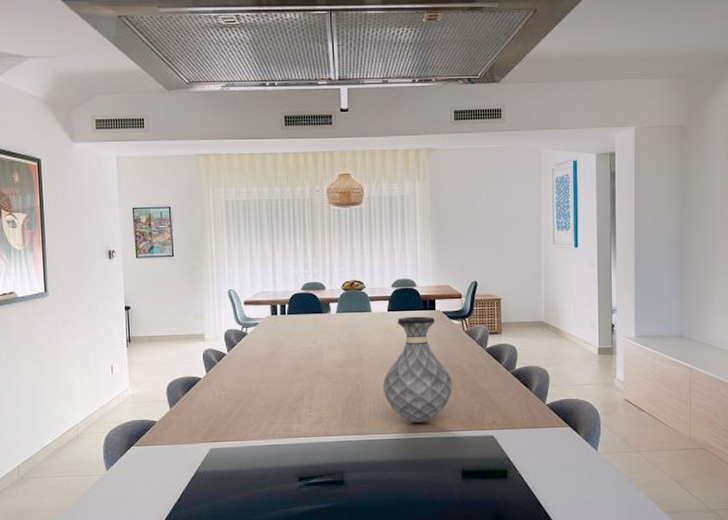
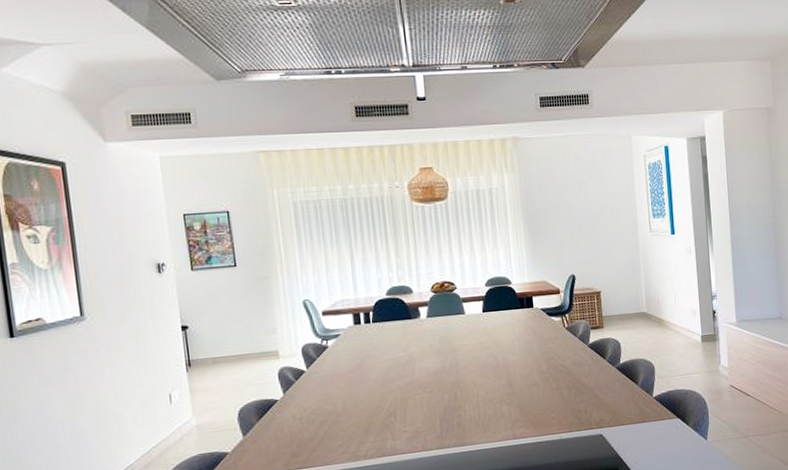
vase: present [382,316,453,423] -> none [482,314,557,428]

